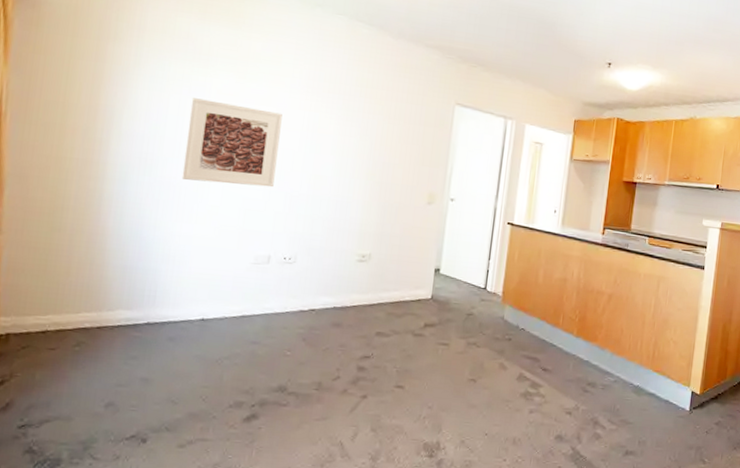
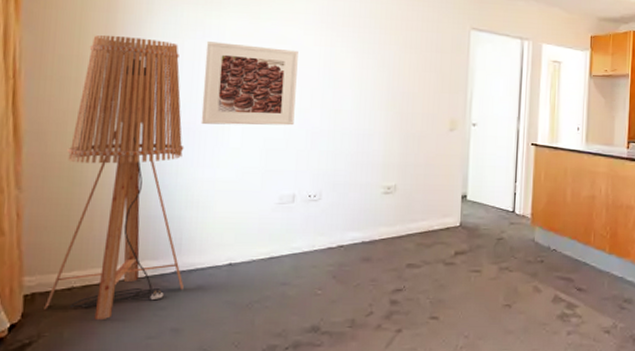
floor lamp: none [17,83,164,365] -> present [44,35,184,321]

